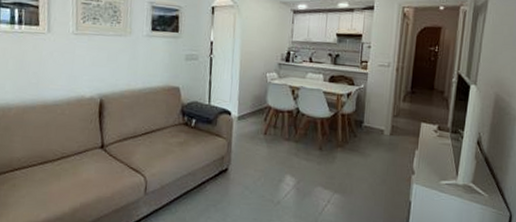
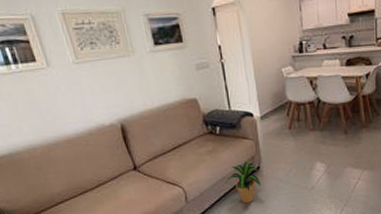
potted plant: none [189,161,226,207] -> present [225,161,262,204]

